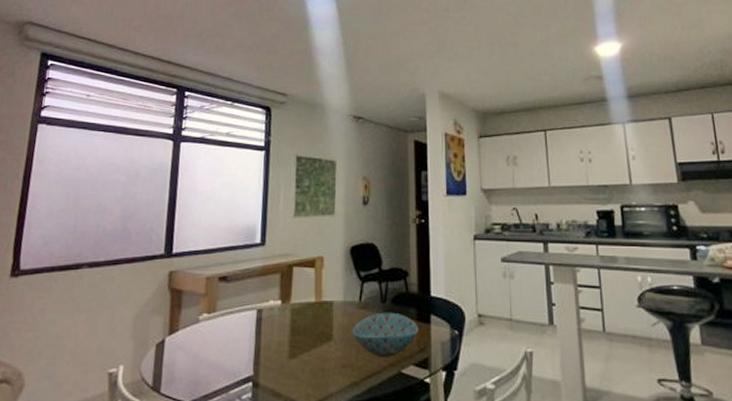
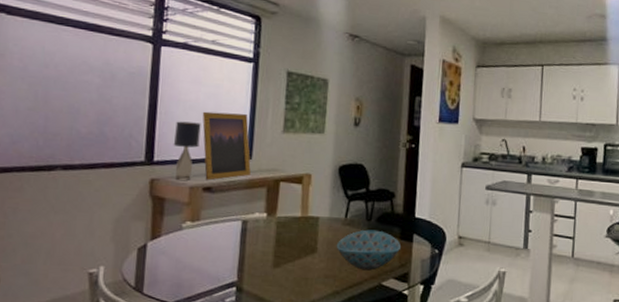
table lamp: none [191,212,217,271] -> present [173,121,201,180]
picture frame: none [218,201,265,270] -> present [202,111,252,181]

